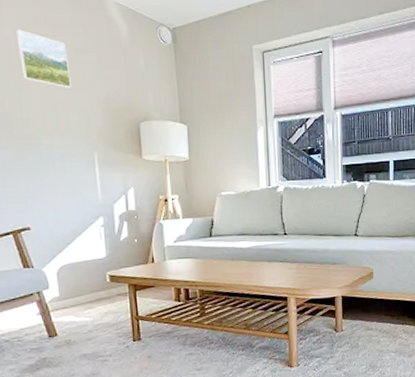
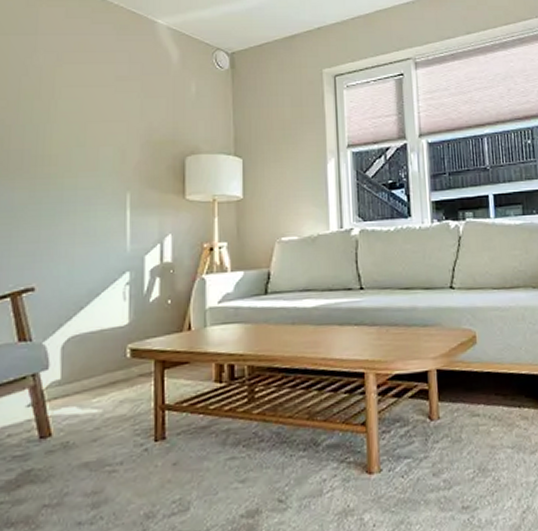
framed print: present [14,29,71,88] -> none [48,57,108,120]

